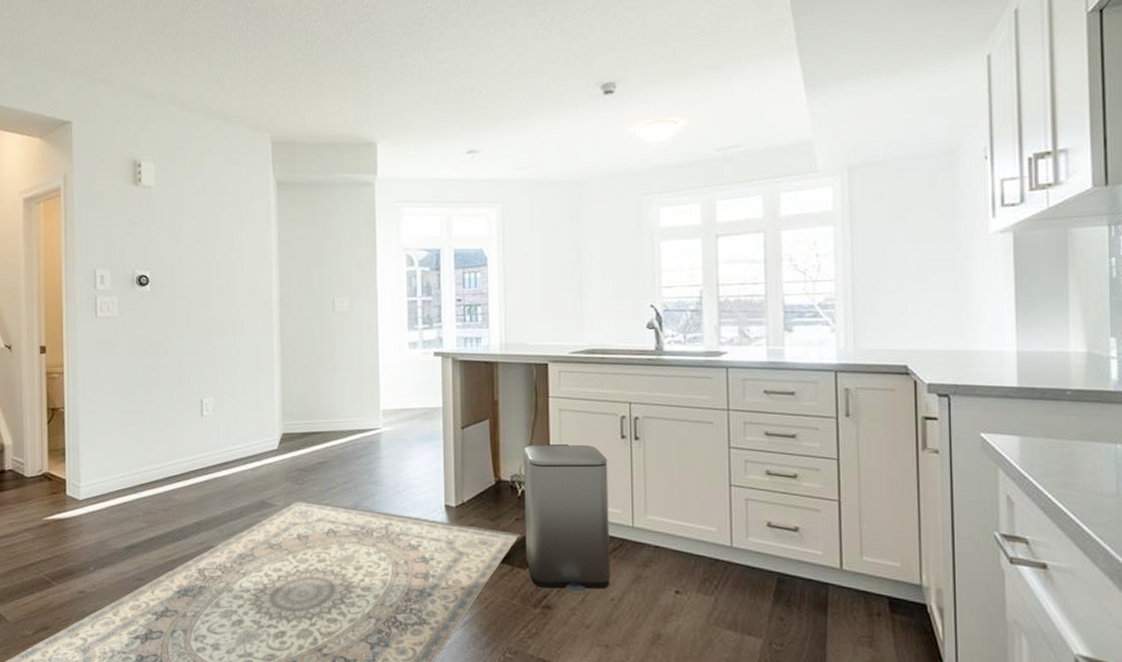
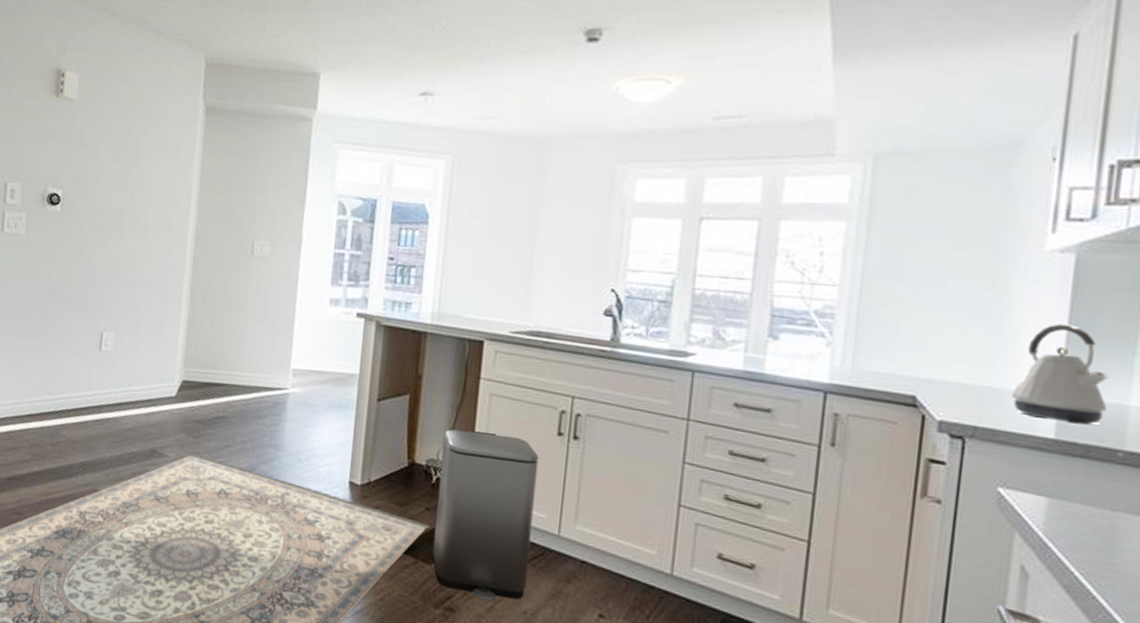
kettle: none [980,291,1054,372] -> present [1010,324,1108,425]

